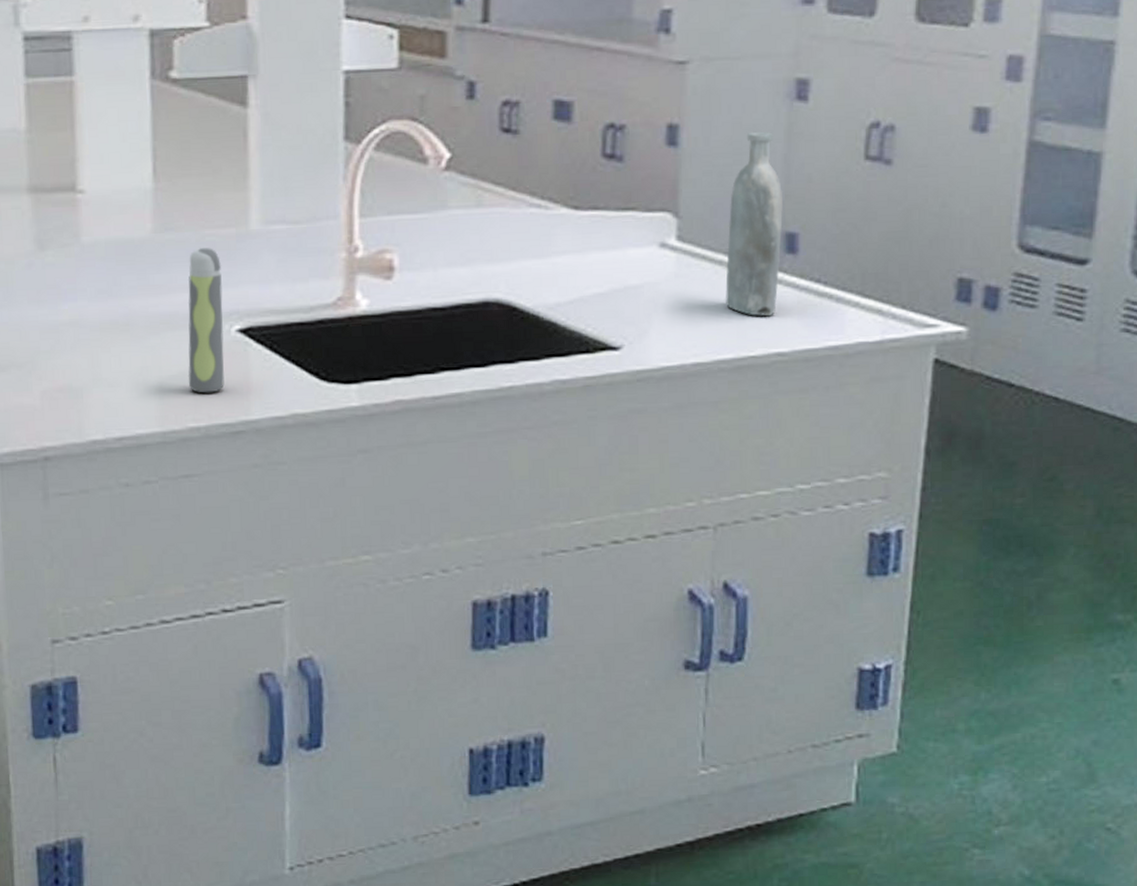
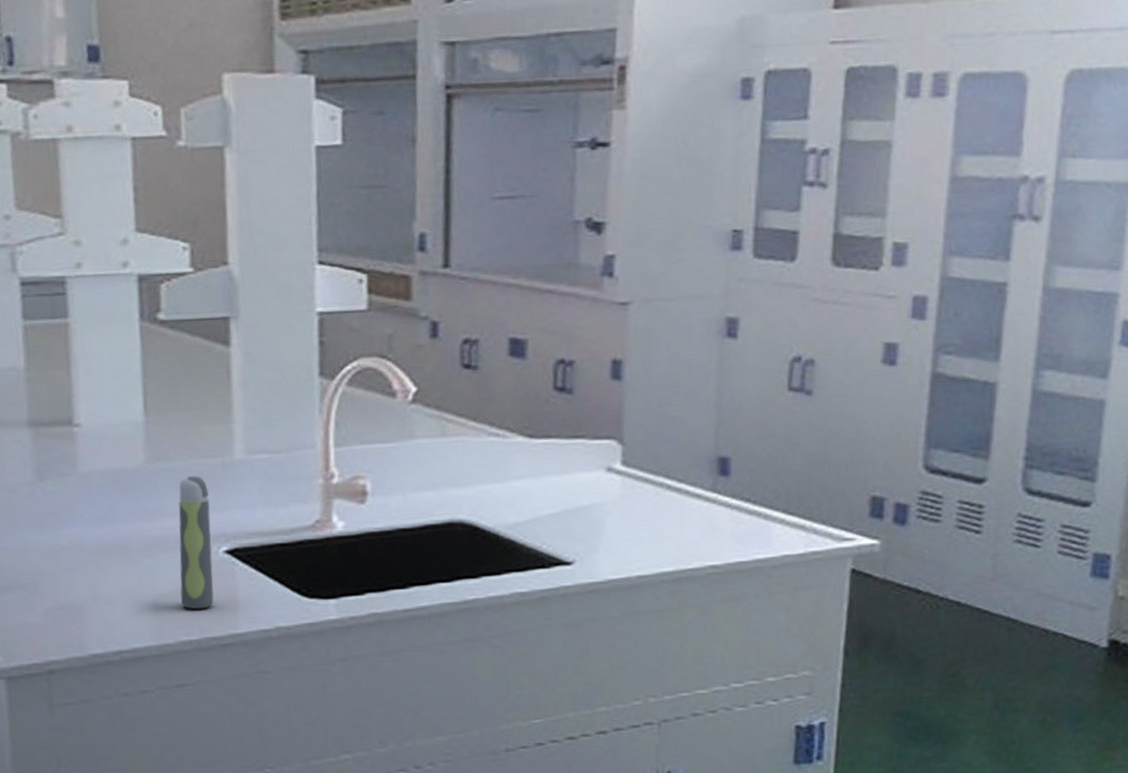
bottle: present [725,132,783,317] -> none [665,366,716,533]

